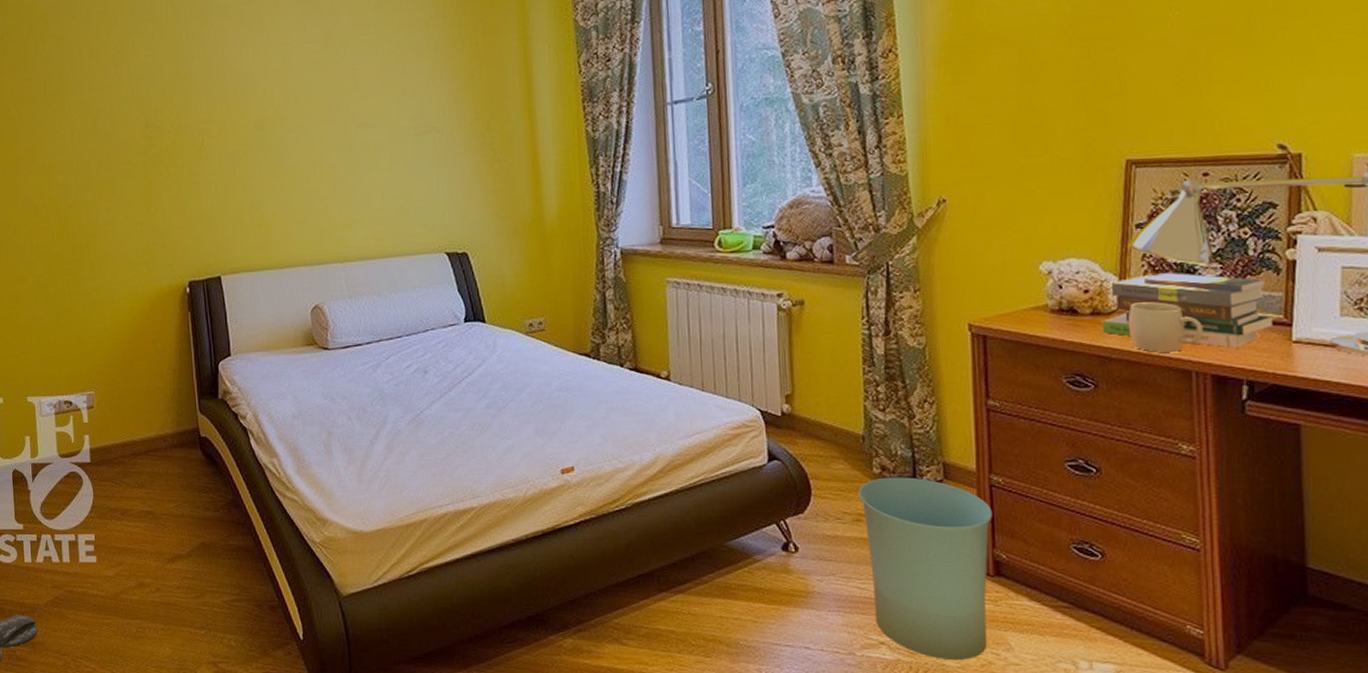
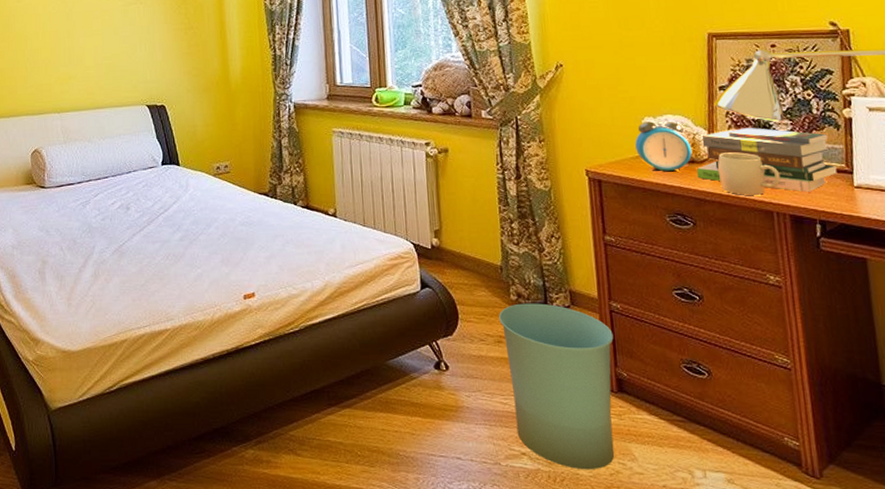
alarm clock: none [1029,266,1099,325] -> present [635,121,692,172]

